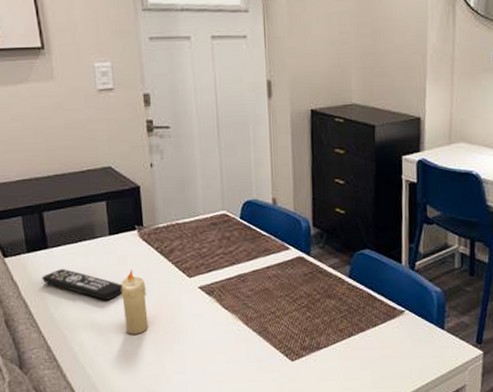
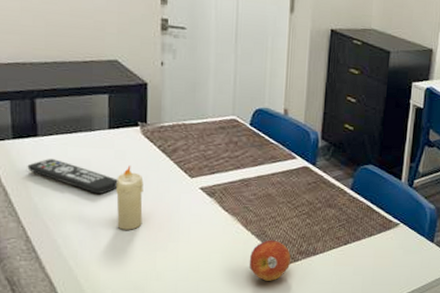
fruit: none [253,336,295,379] -> present [249,240,291,281]

